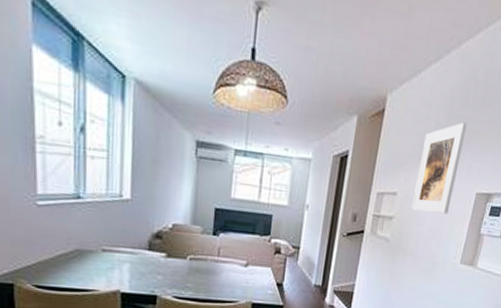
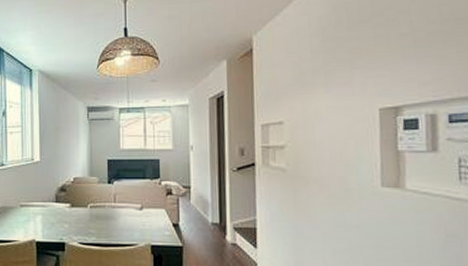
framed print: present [412,122,468,214] -> none [301,43,350,136]

